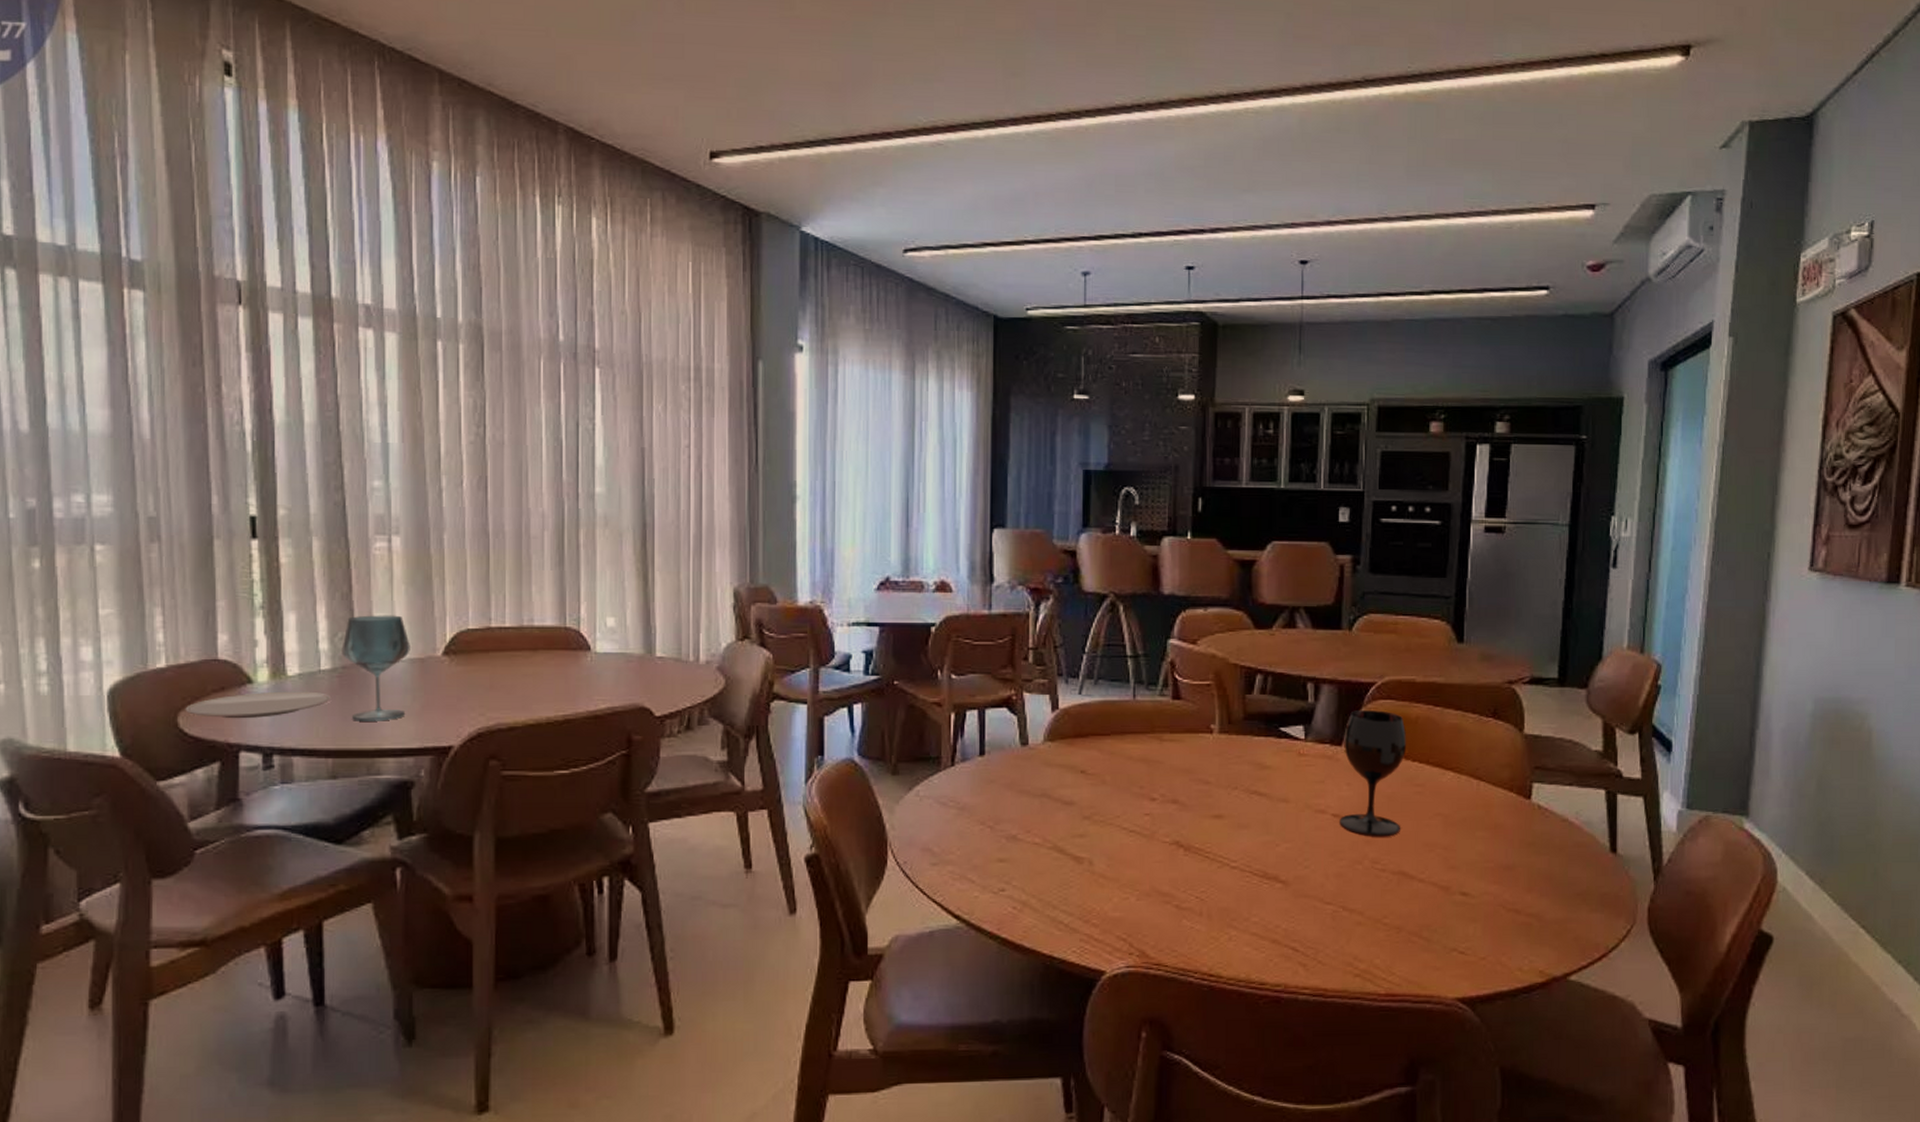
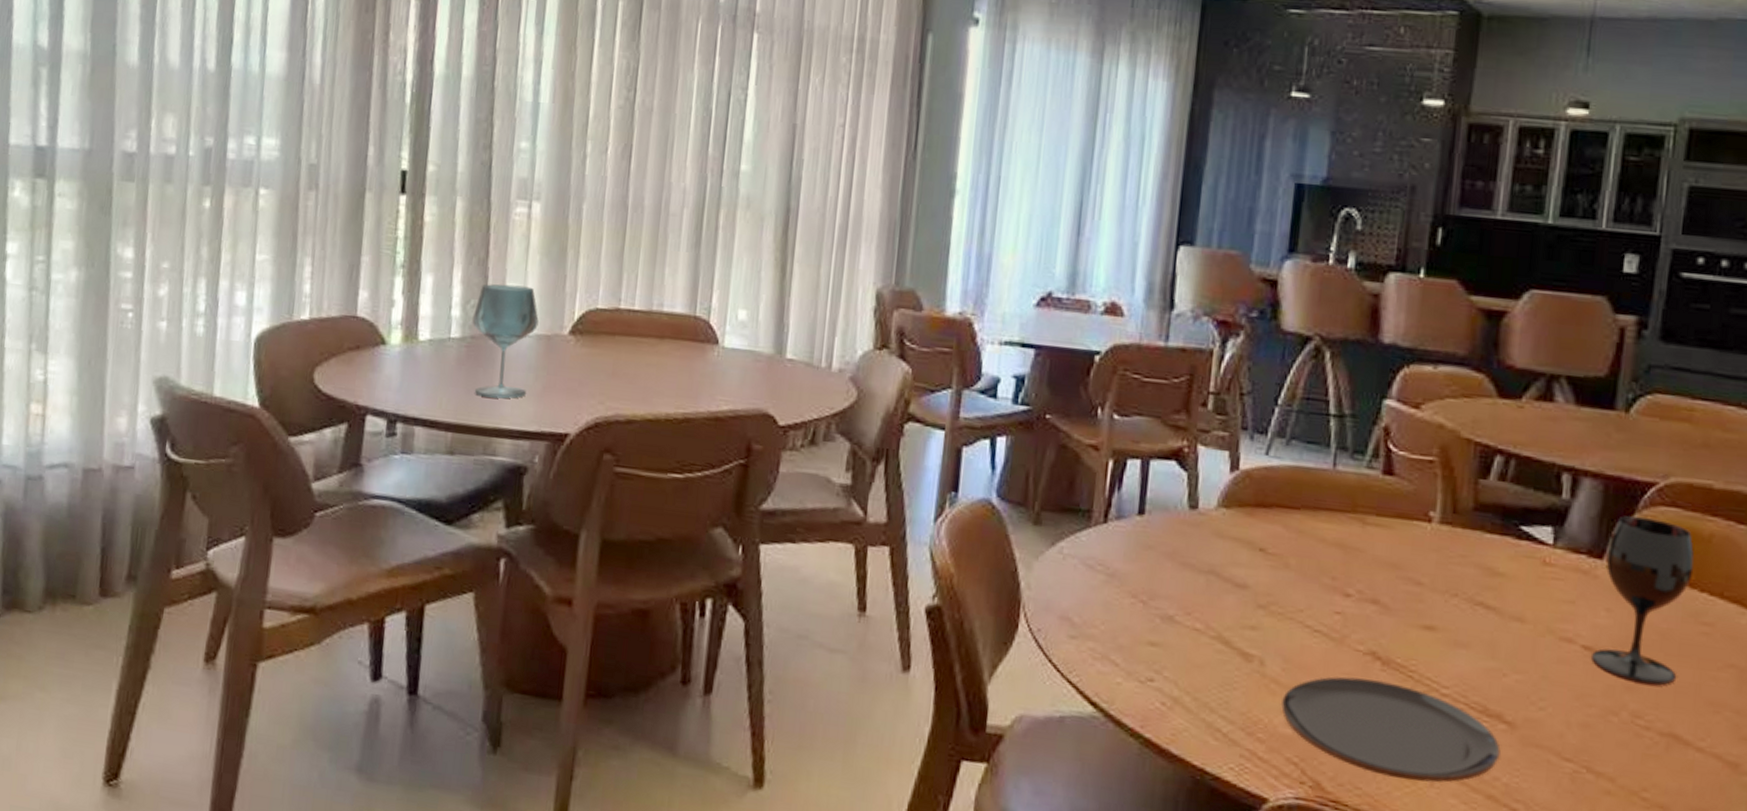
plate: present [185,691,332,719] -> none [321,355,458,382]
plate: none [1109,863,1279,939] -> present [1281,676,1501,783]

